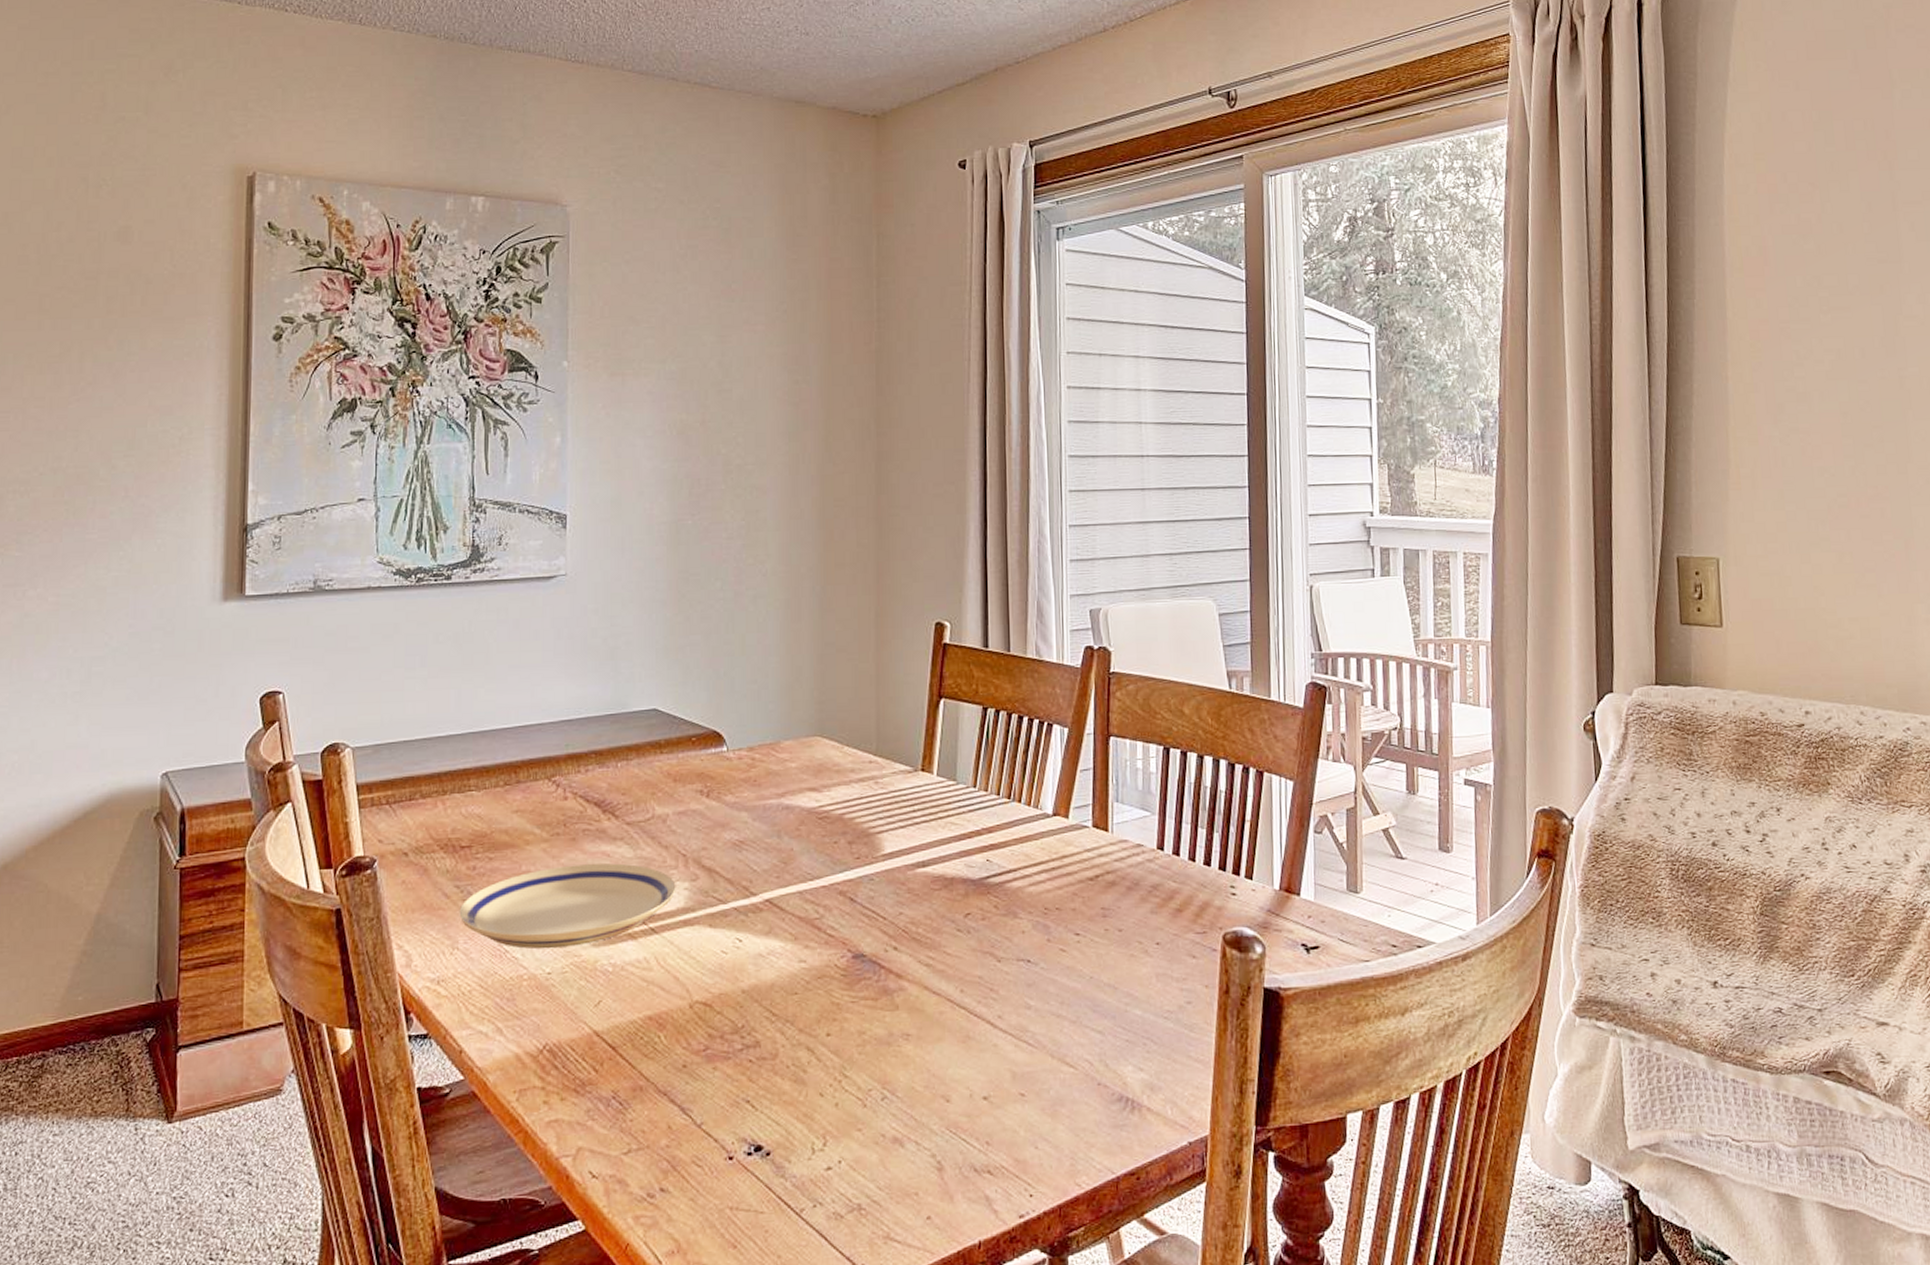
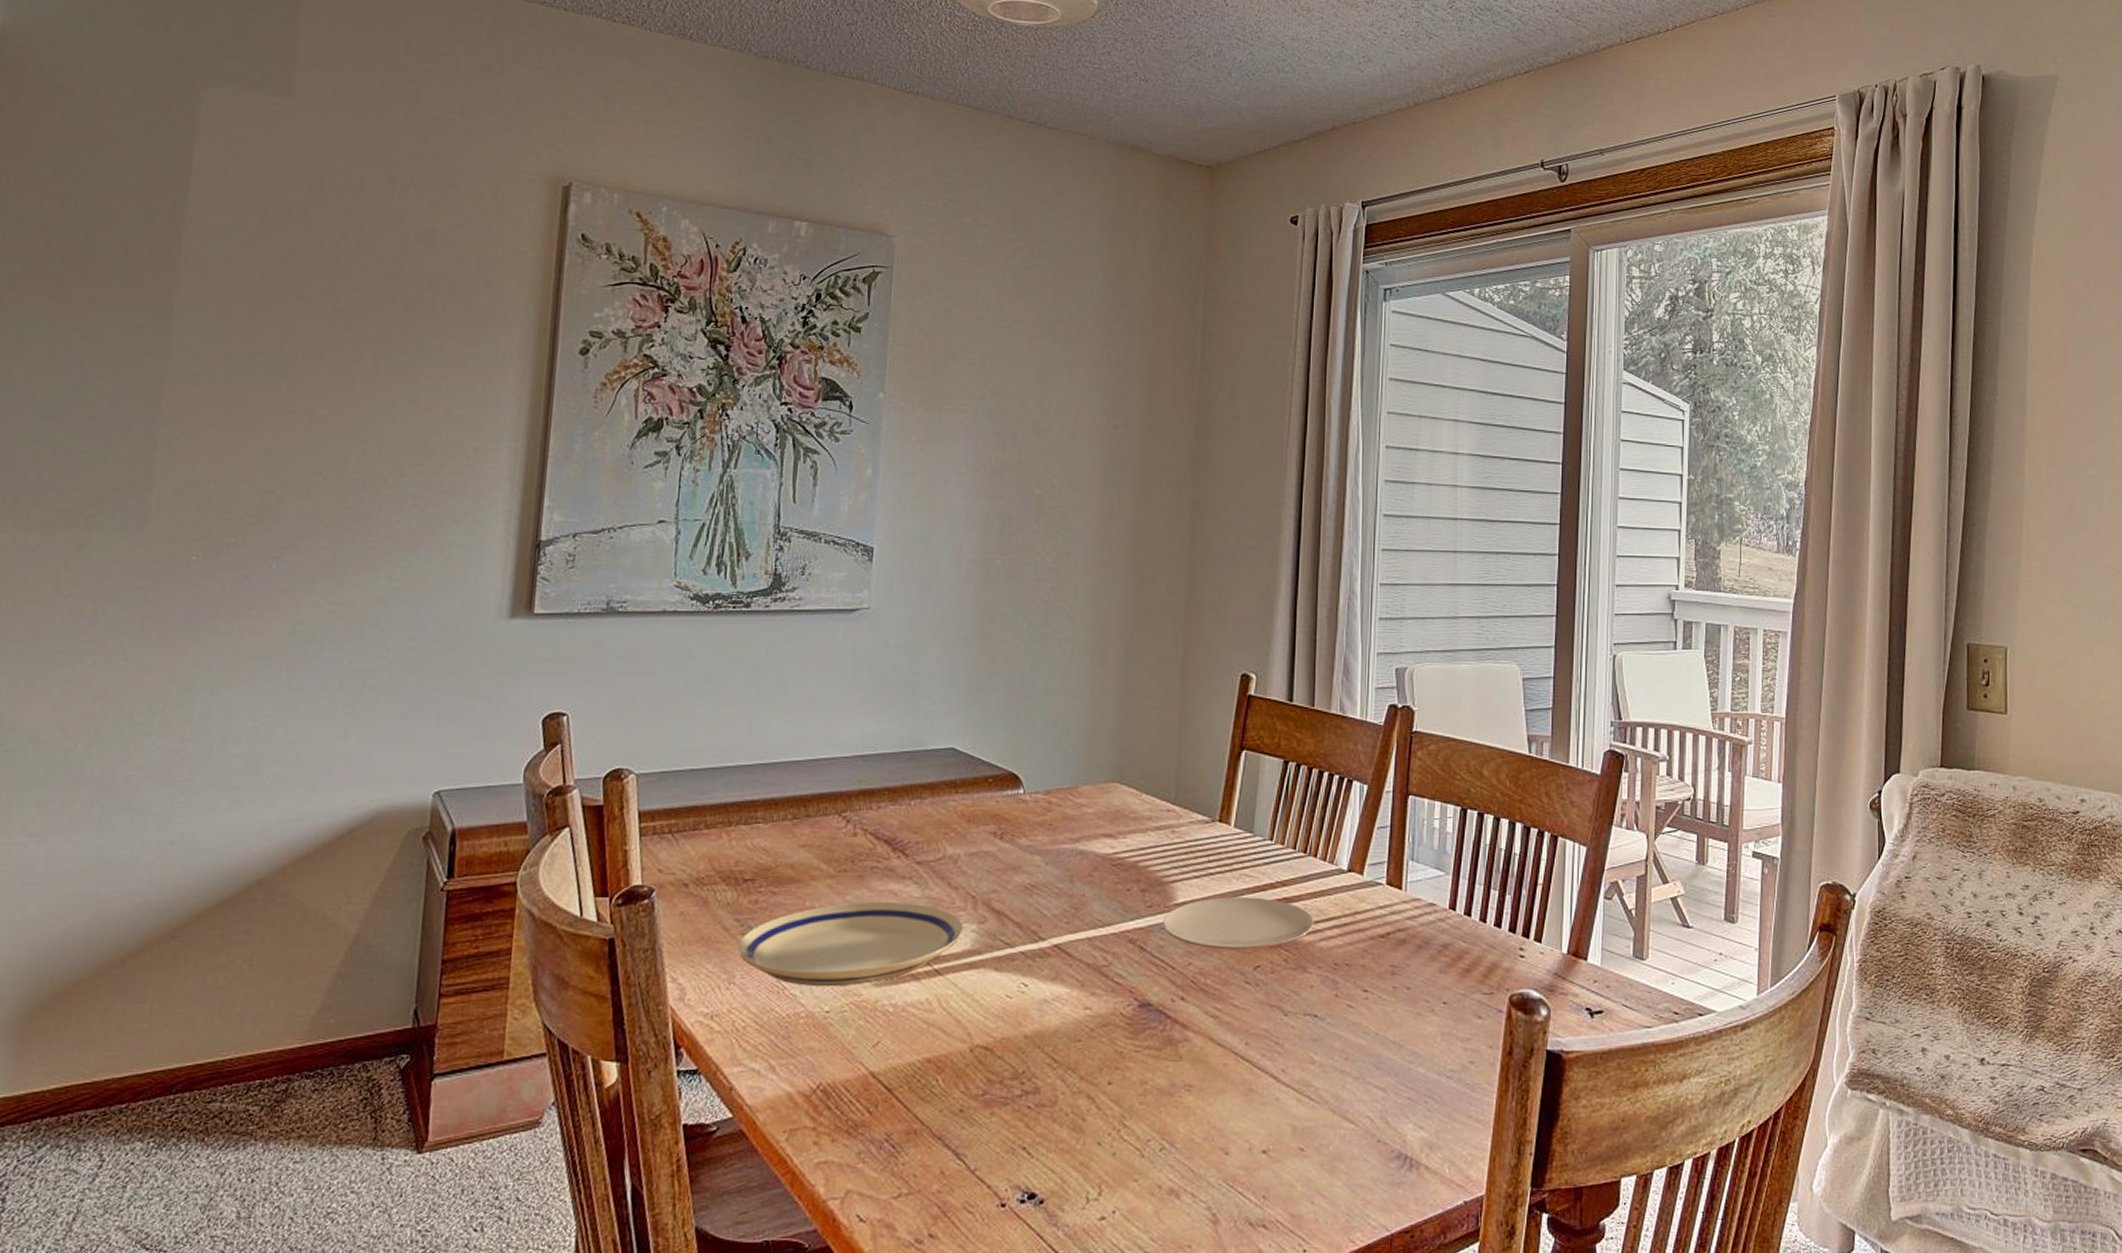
plate: none [872,845,1022,899] -> present [1163,897,1314,950]

